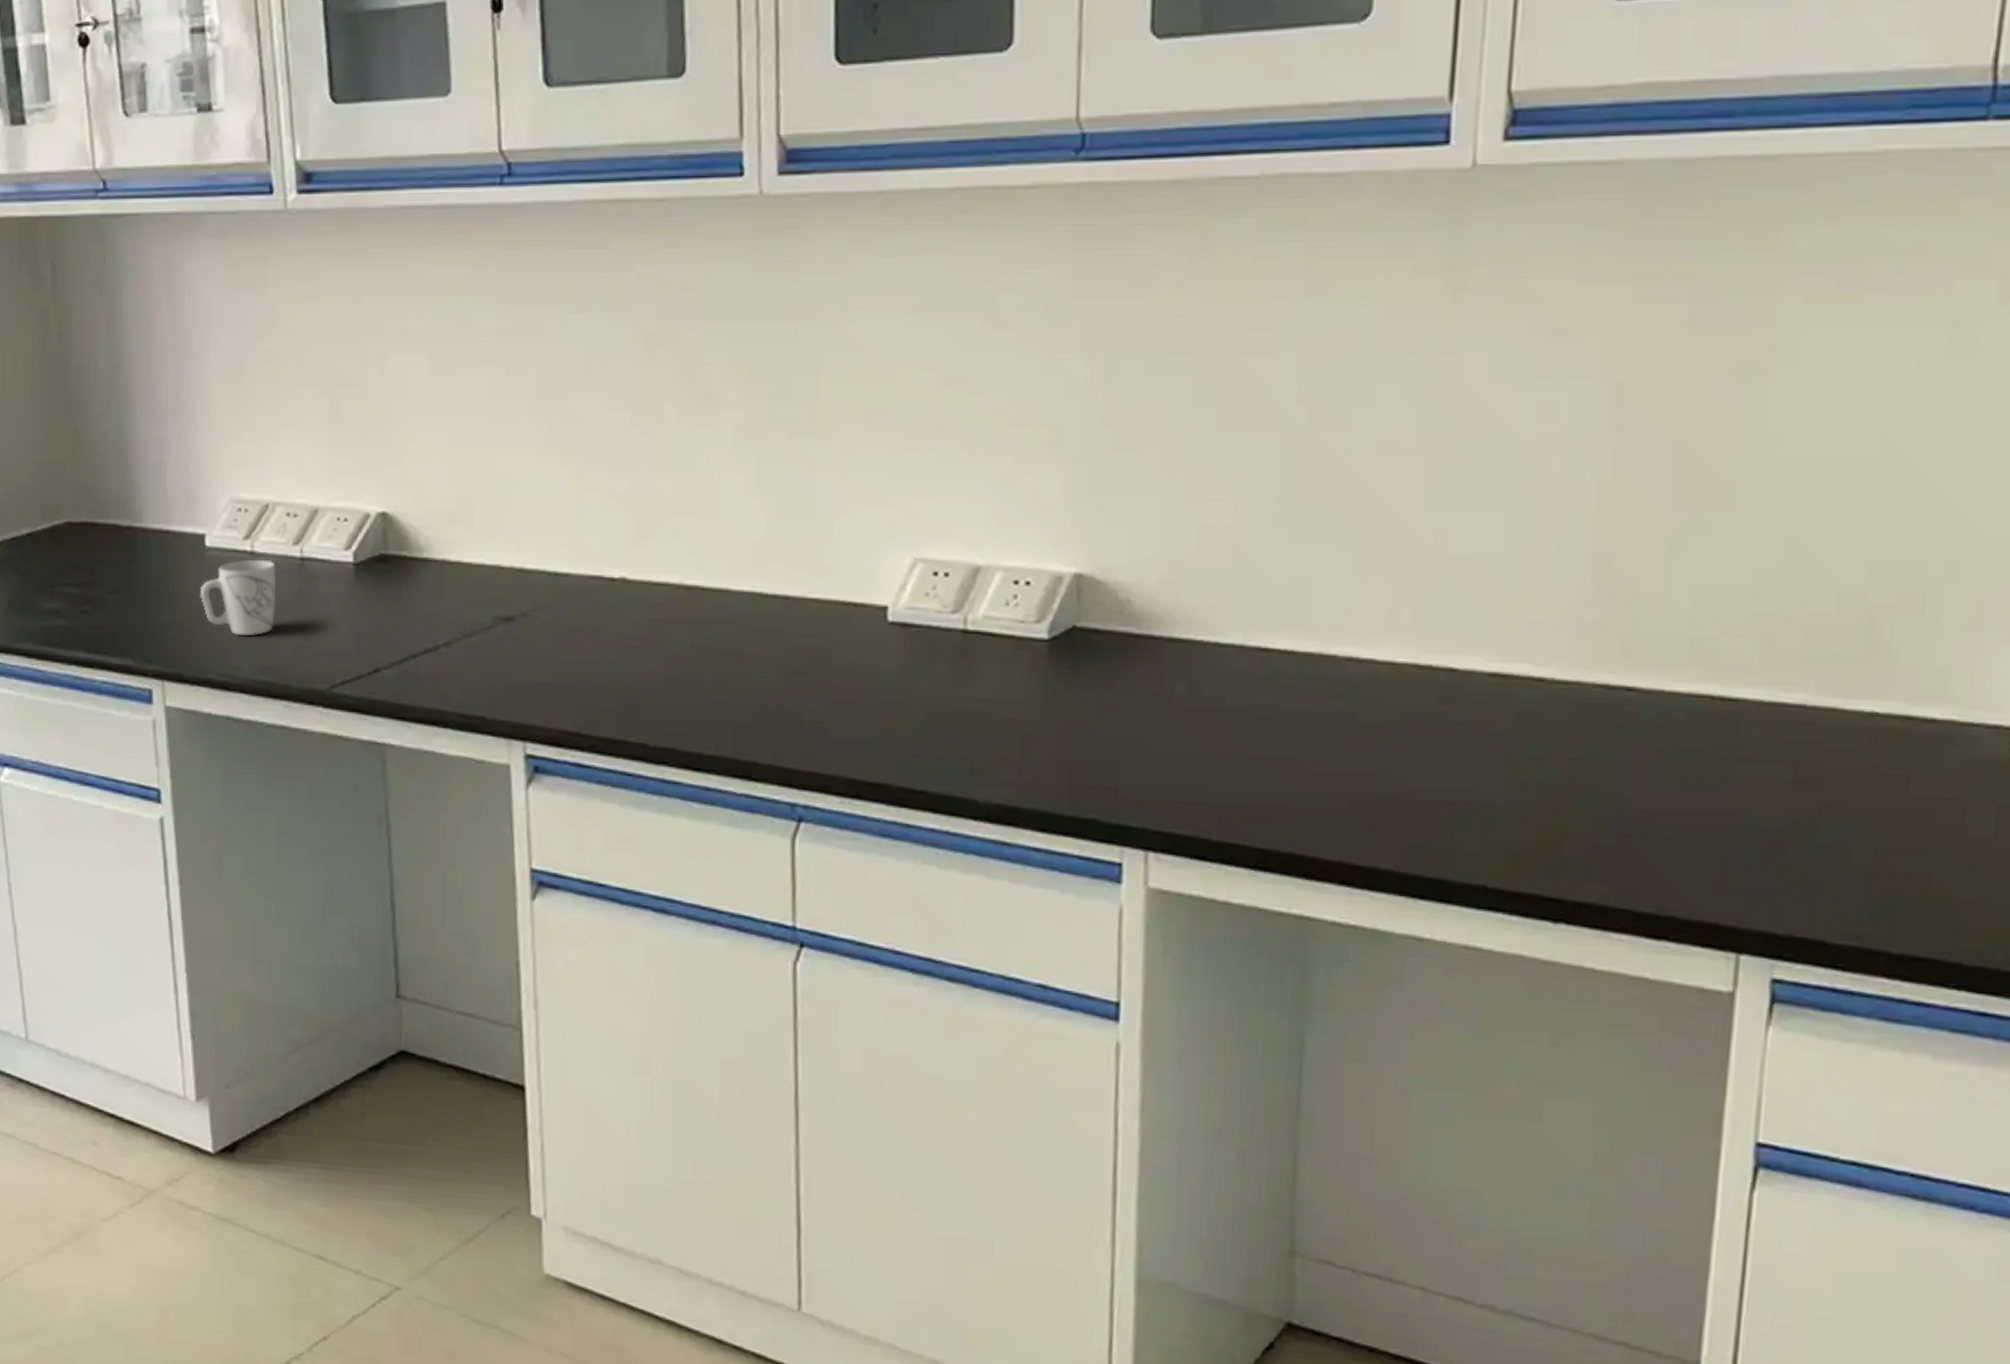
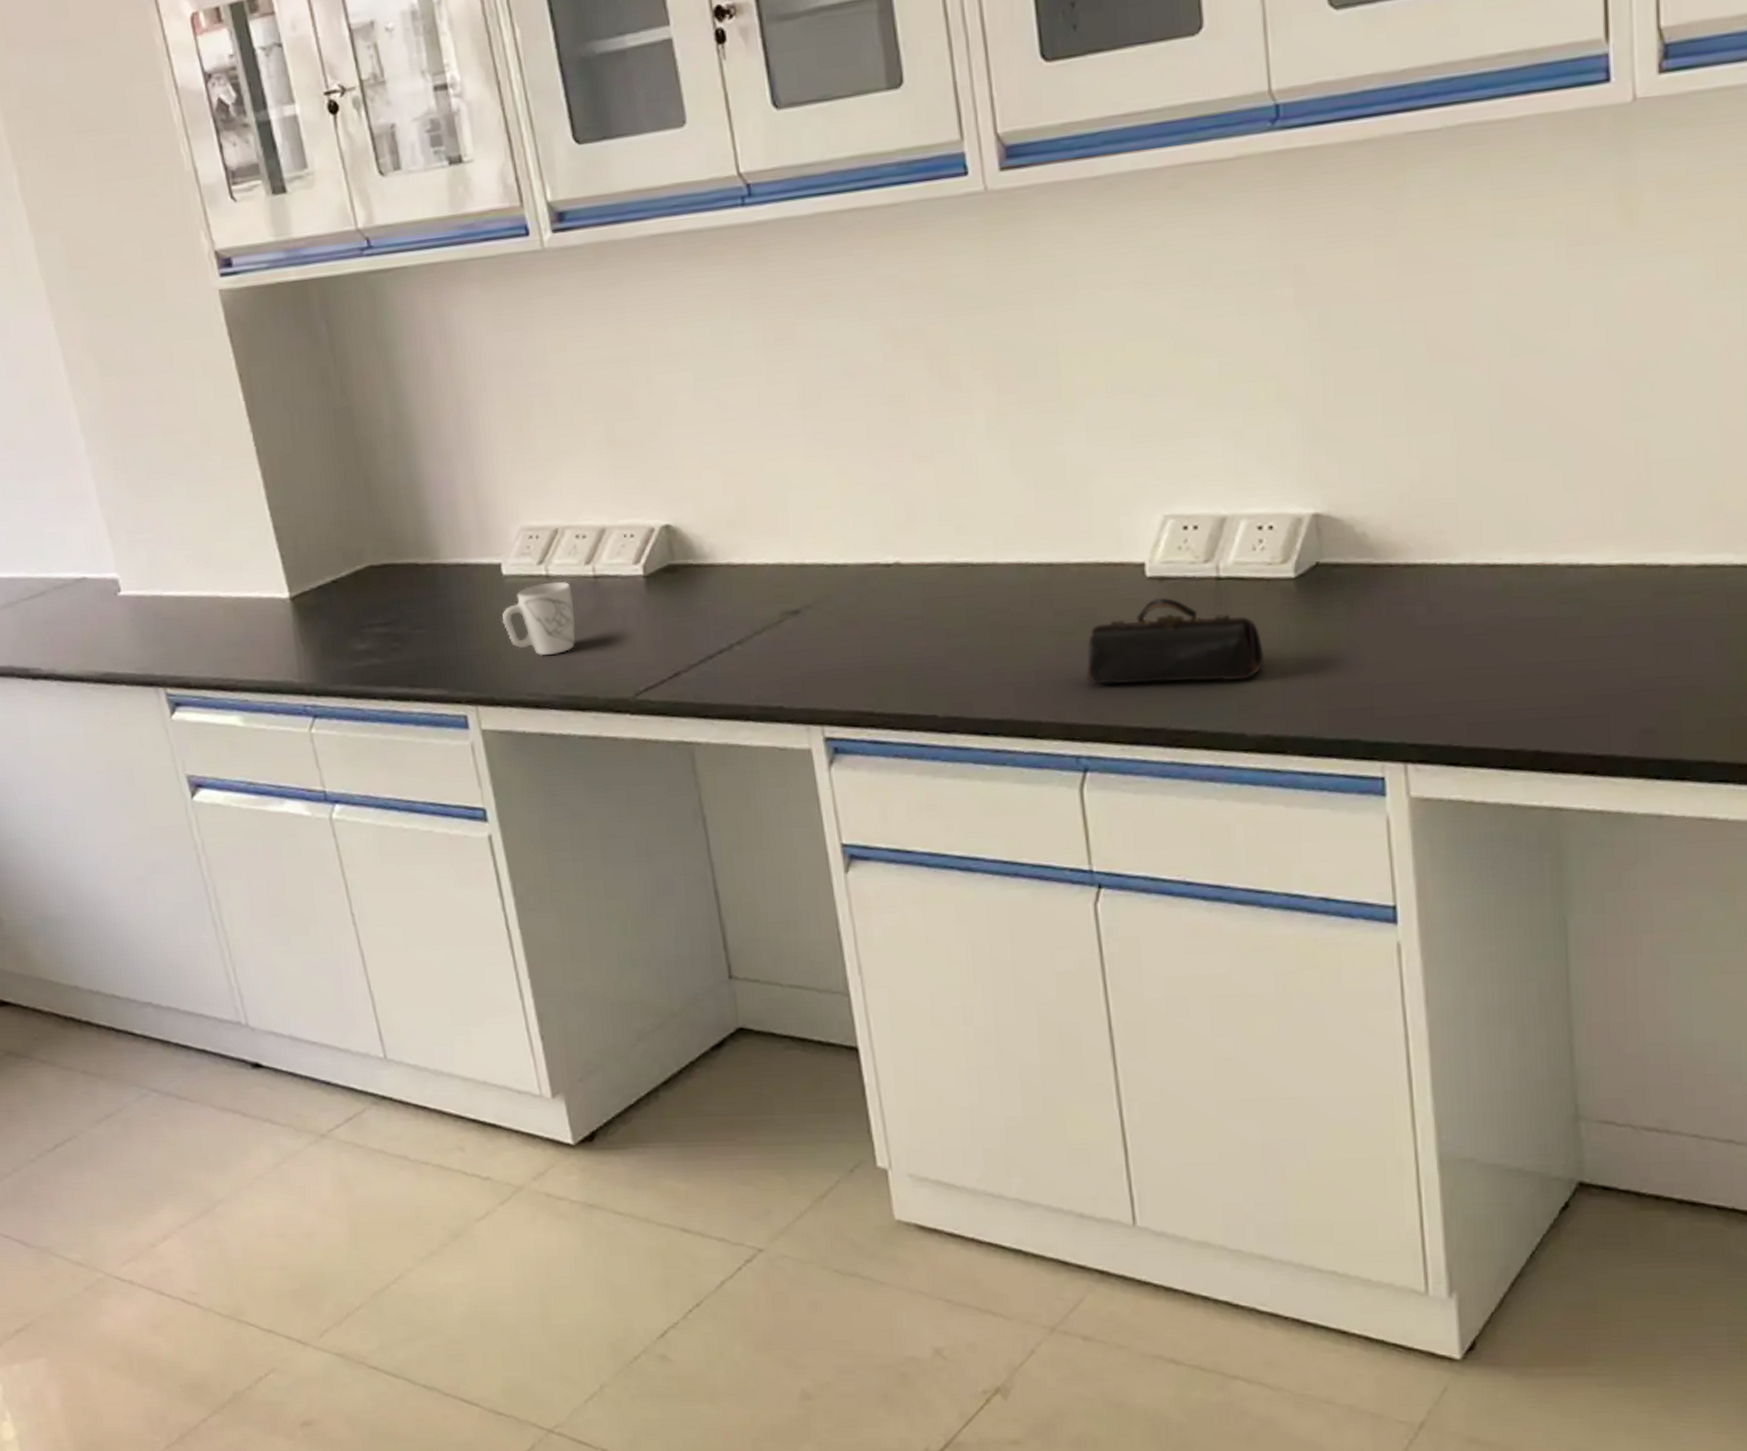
pencil case: none [812,646,1006,743] -> present [1086,598,1264,685]

